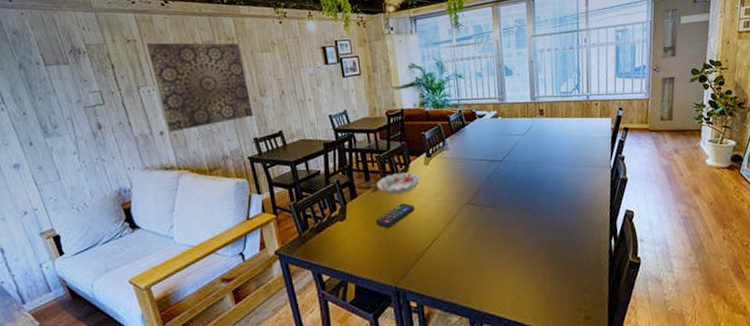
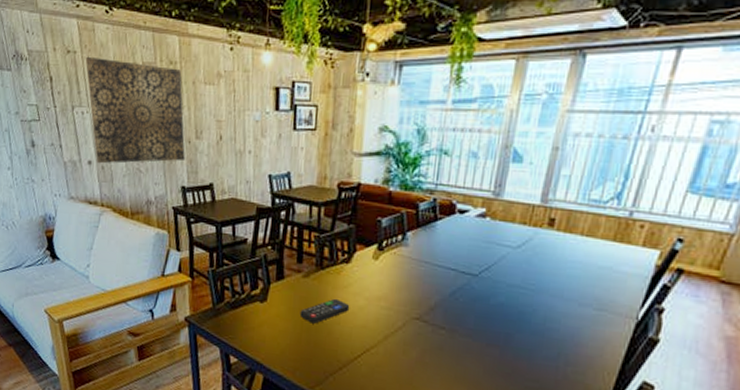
decorative bowl: present [377,172,421,195] -> none [309,261,364,288]

